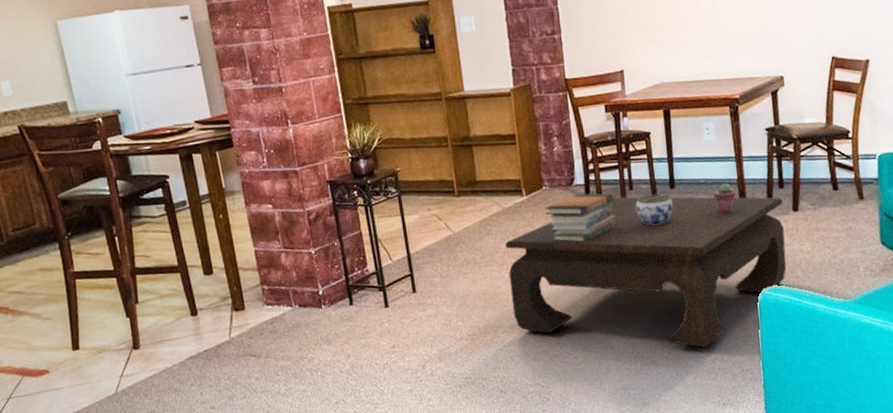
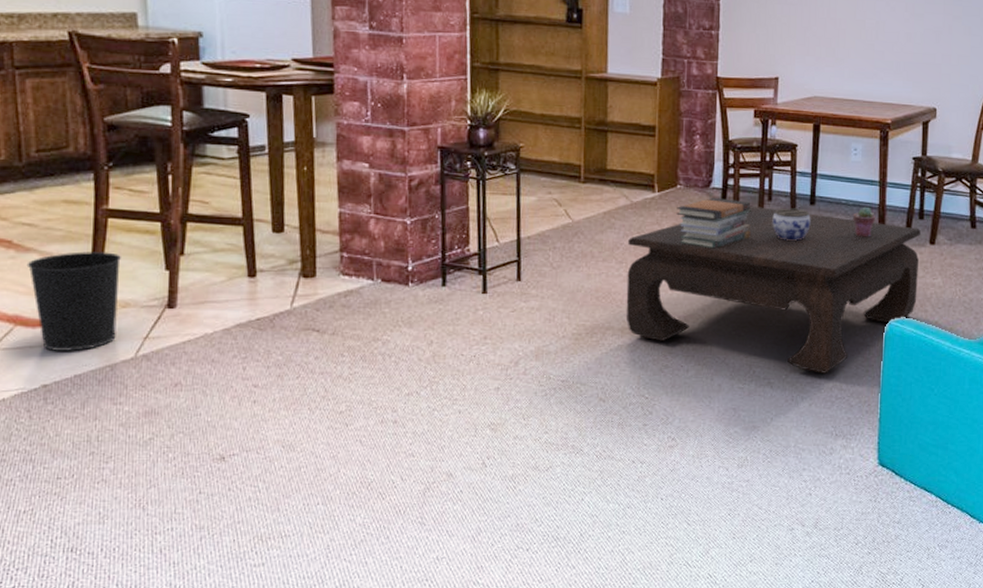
wastebasket: none [22,308,99,394] -> present [26,251,121,351]

